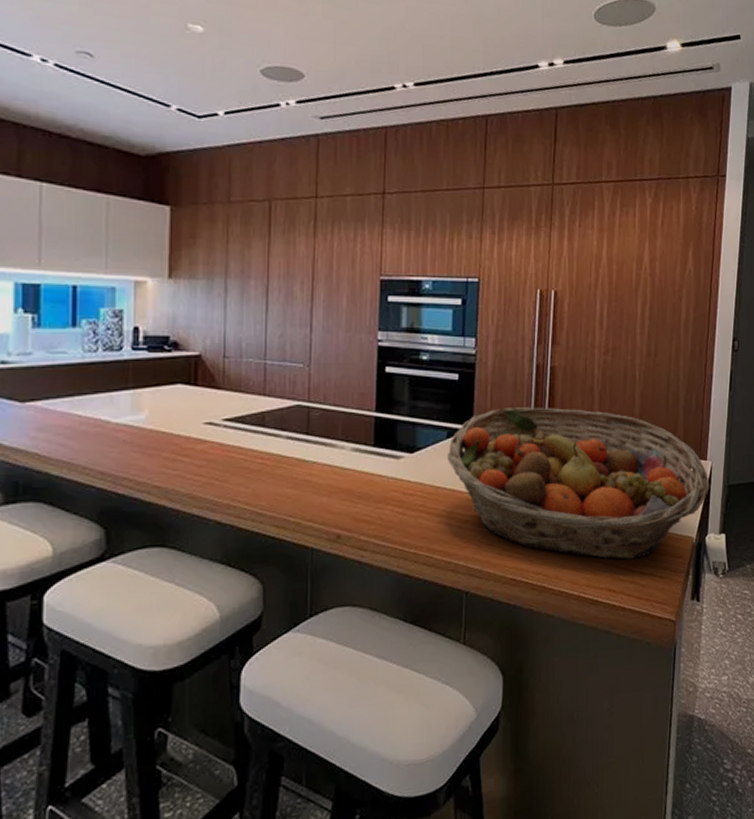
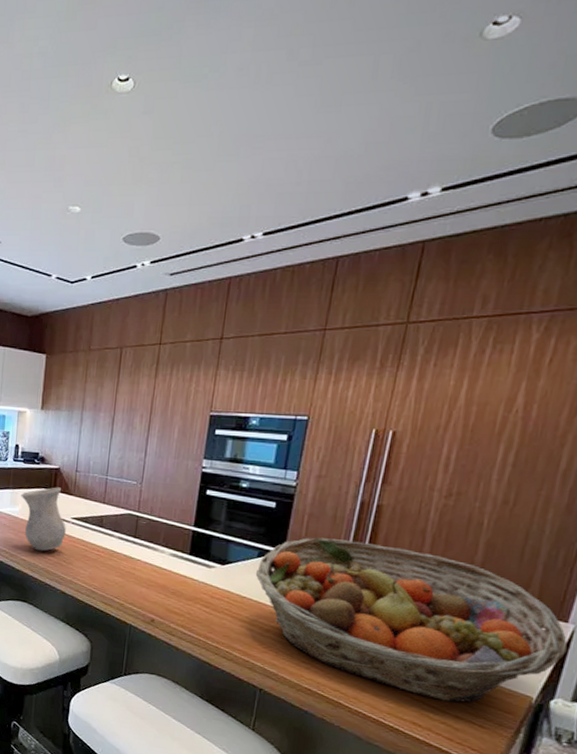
vase: none [147,380,216,471] -> present [21,487,66,551]

